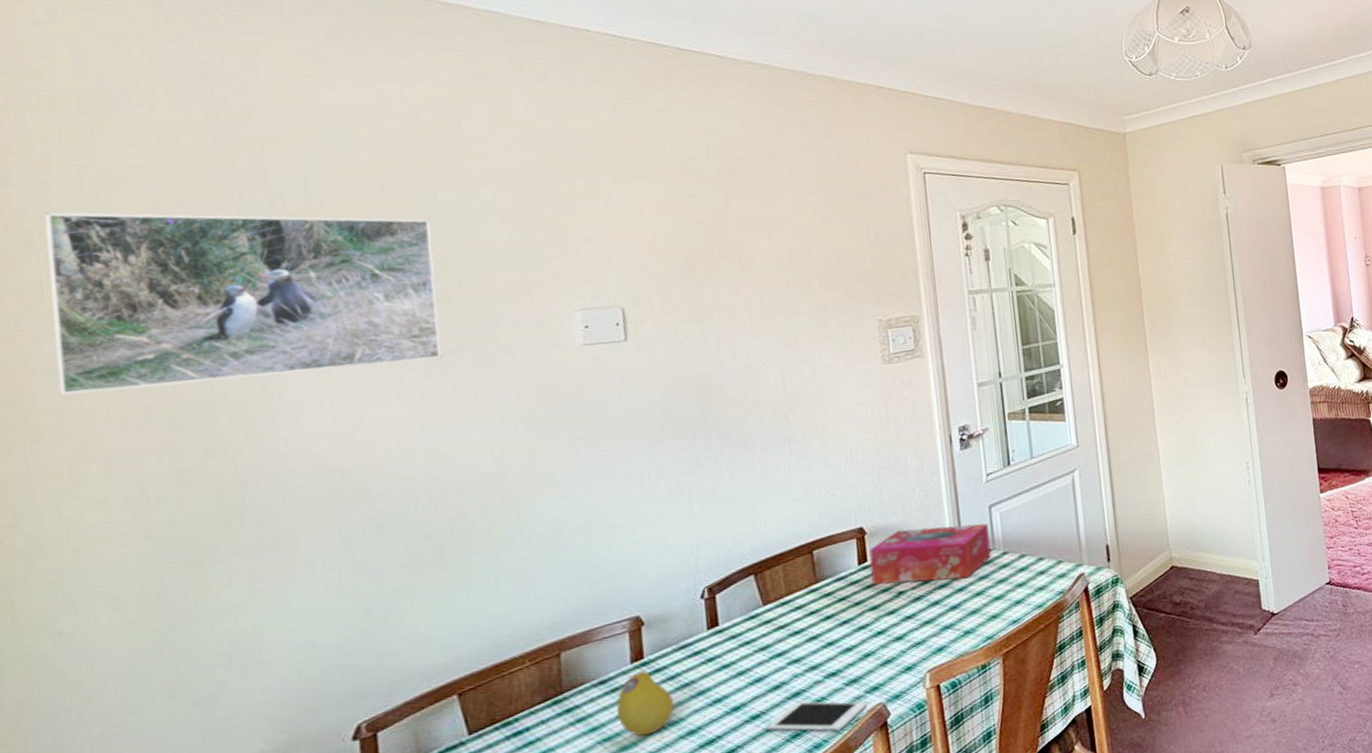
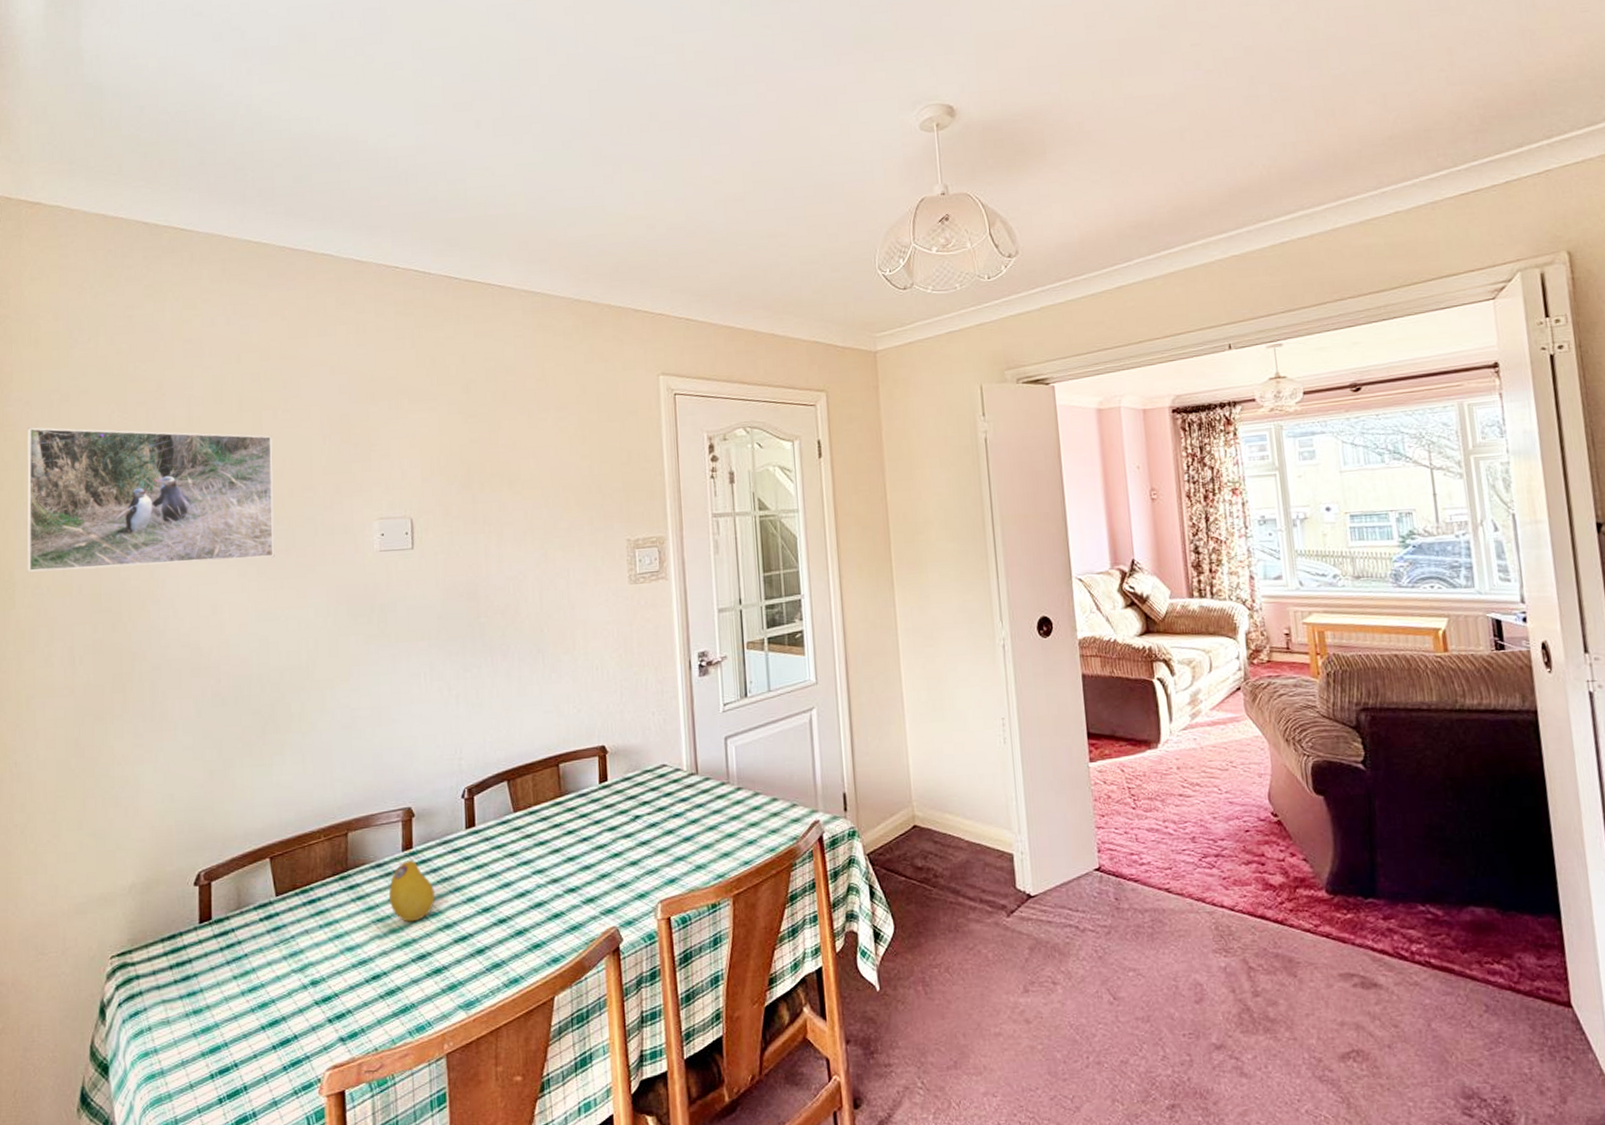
cell phone: present [767,701,867,731] -> none [512,913,602,948]
tissue box: present [869,523,991,585] -> none [609,752,725,810]

